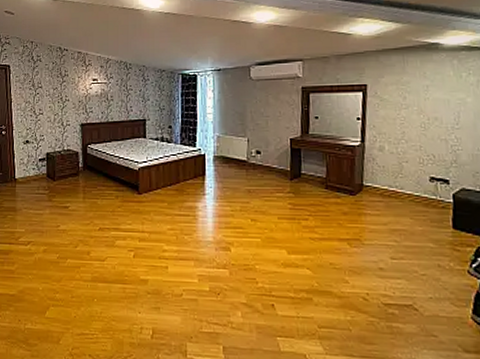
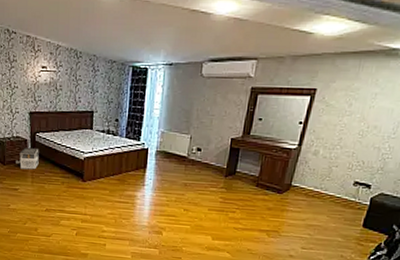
architectural model: none [66,160,91,184] -> present [16,147,39,170]

